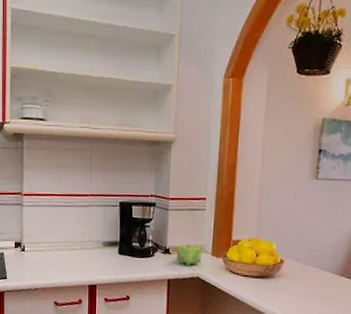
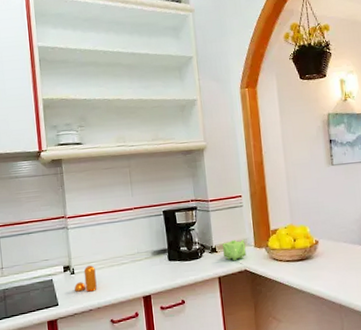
pepper shaker: none [23,246,45,272] -> present [74,265,97,292]

